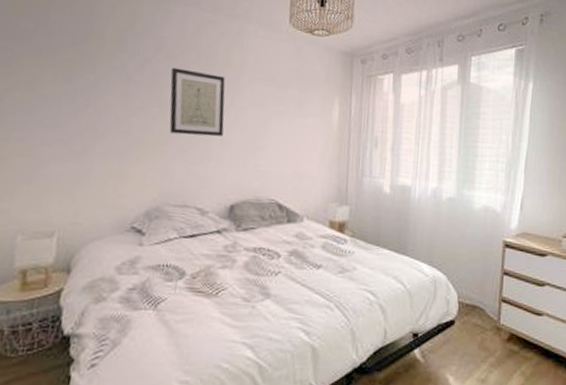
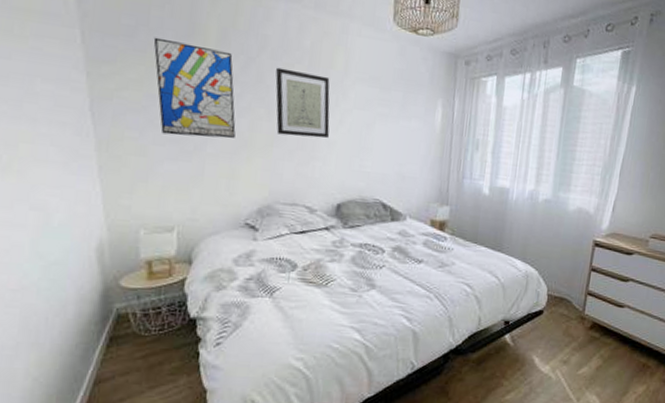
wall art: none [49,39,129,138] -> present [153,37,236,139]

